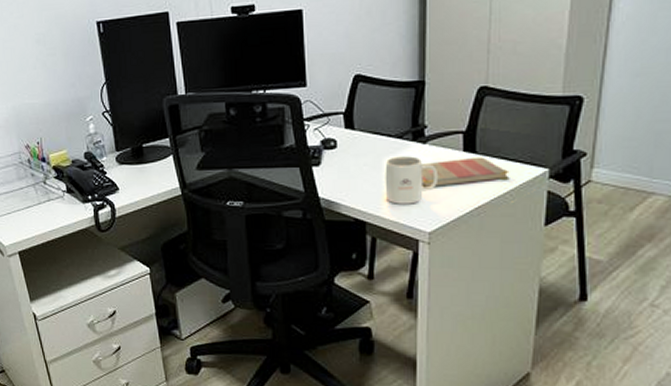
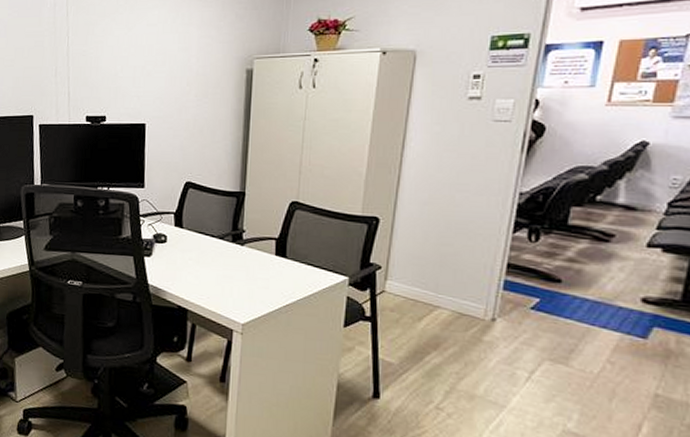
mug: present [385,156,439,204] -> none [206,254,253,298]
binder: present [422,156,510,188] -> none [238,261,315,285]

